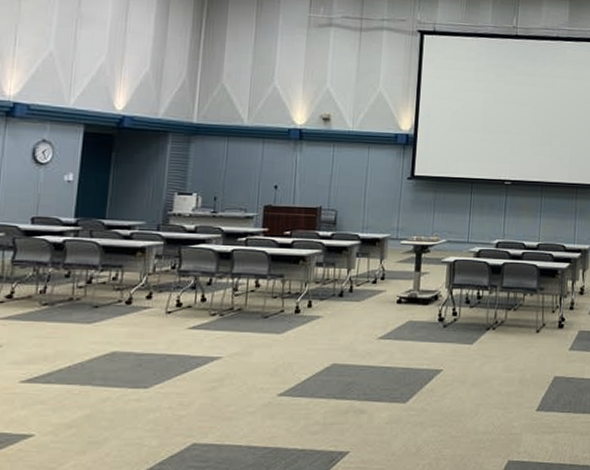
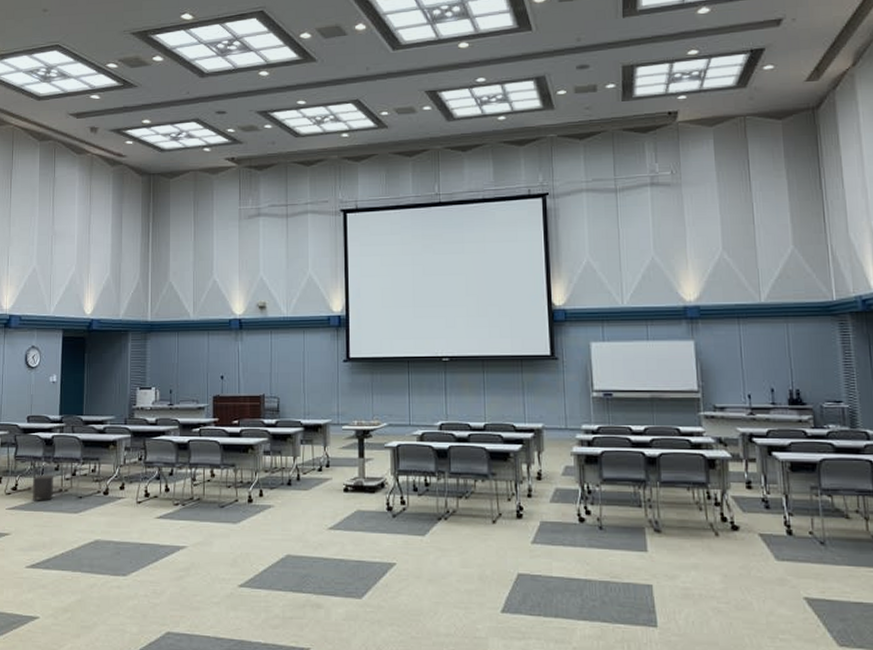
pedal bin: none [33,283,62,311] -> present [32,476,53,501]

